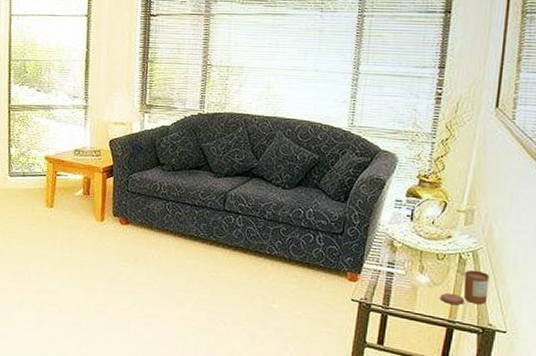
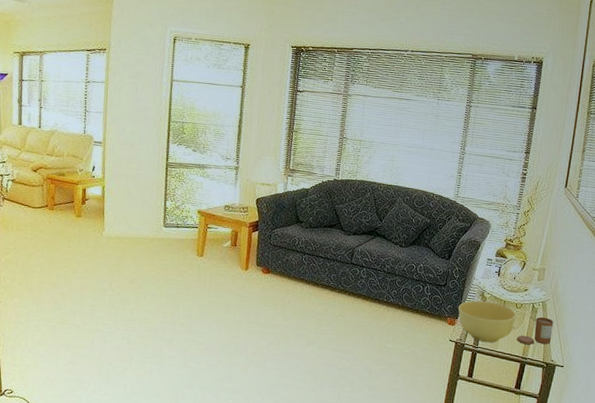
bowl: none [360,251,438,303] -> present [458,300,516,343]

